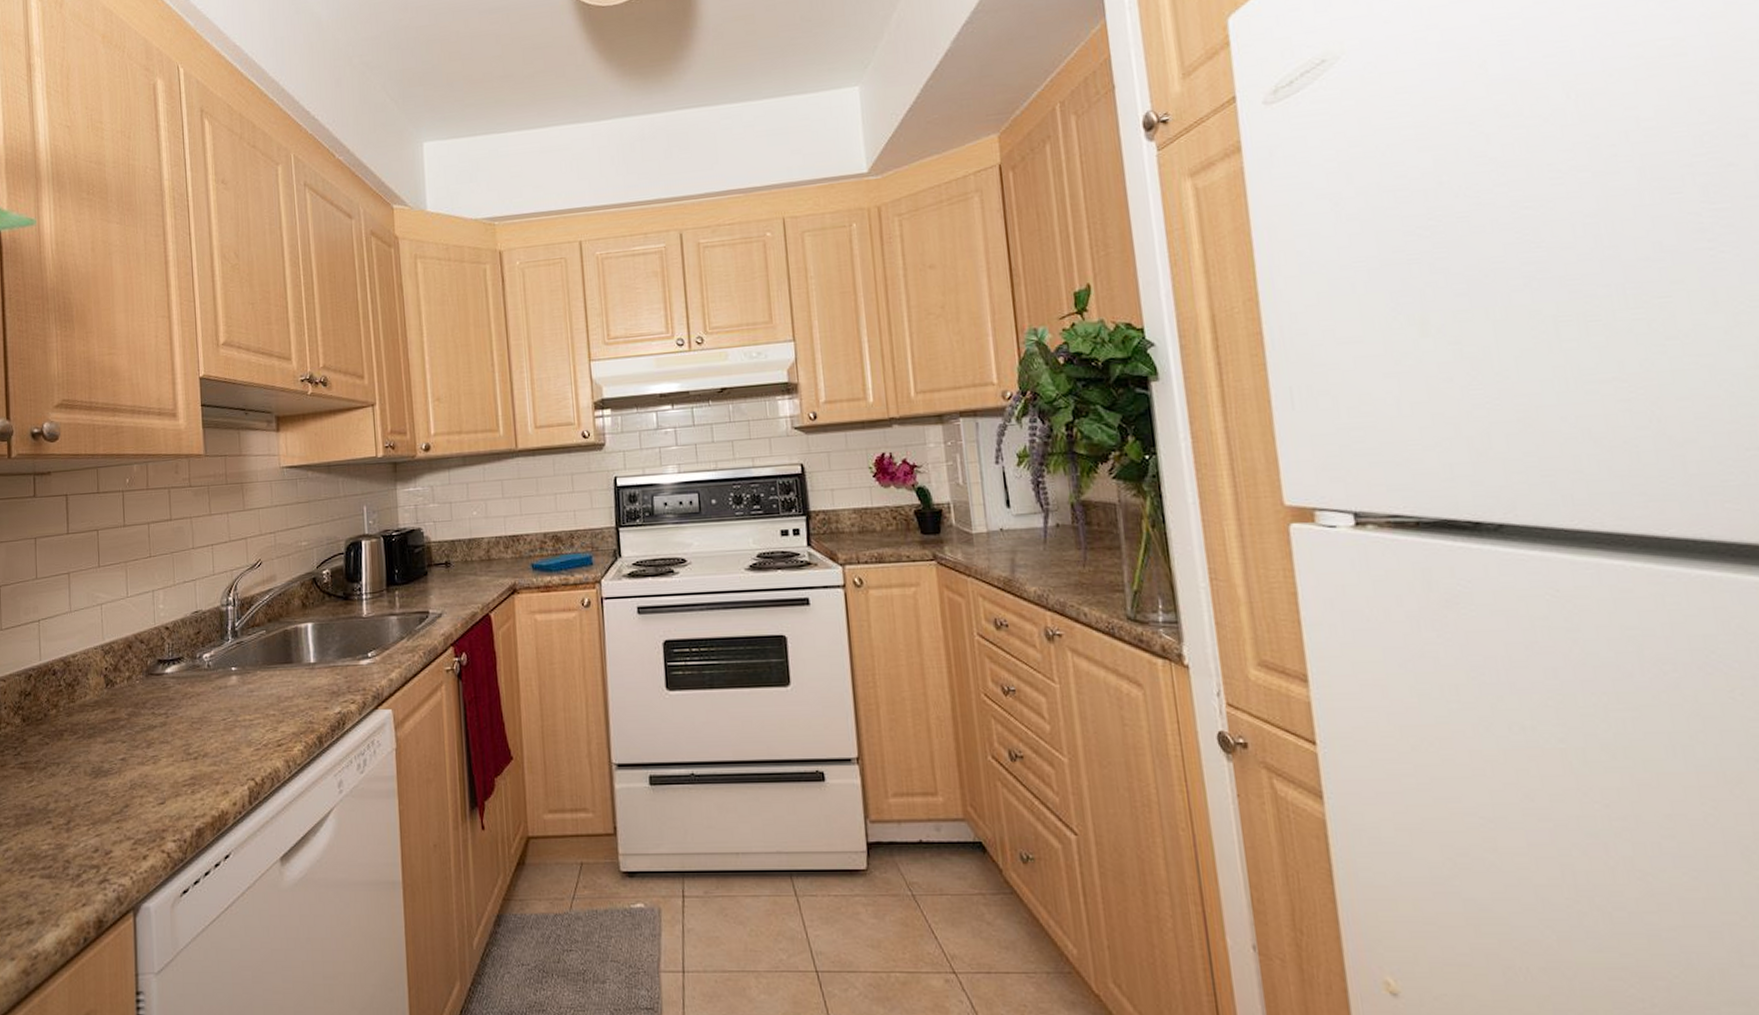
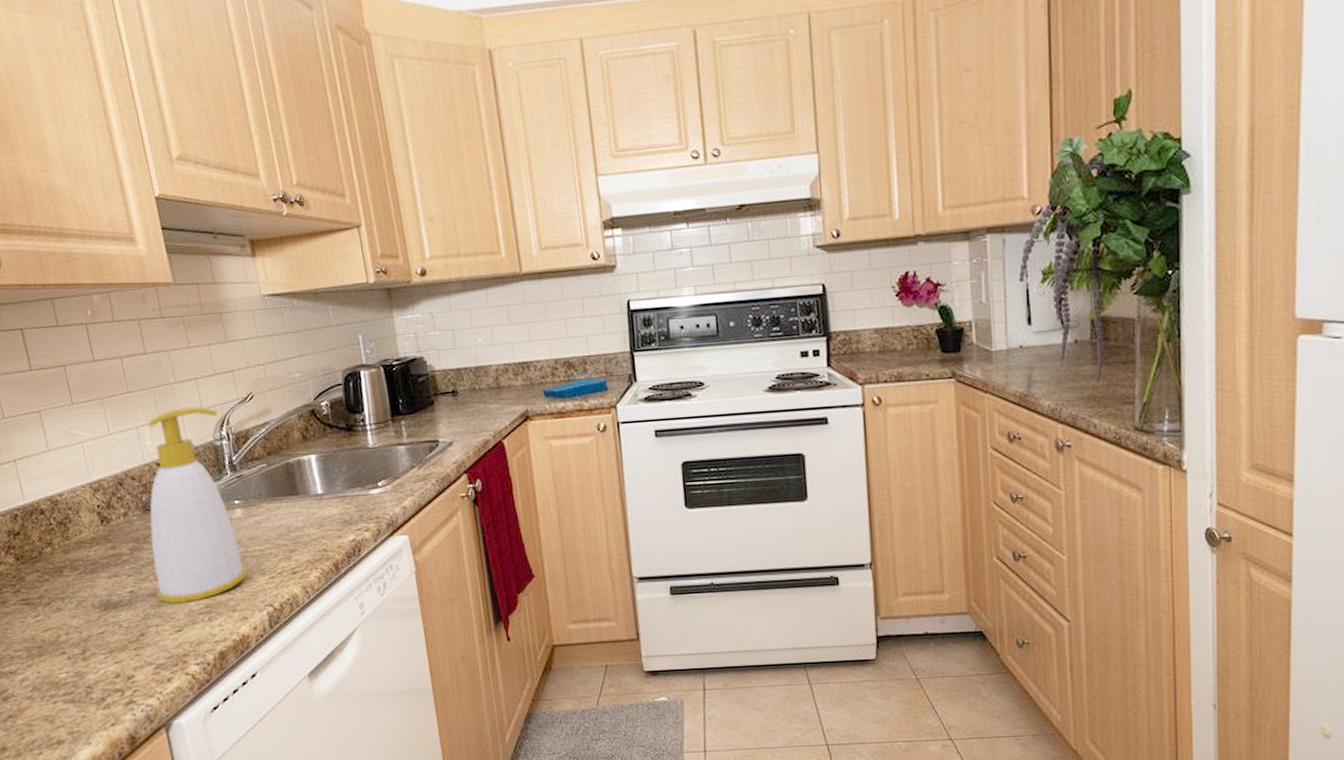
soap bottle: none [146,572,234,773] -> present [148,406,247,604]

